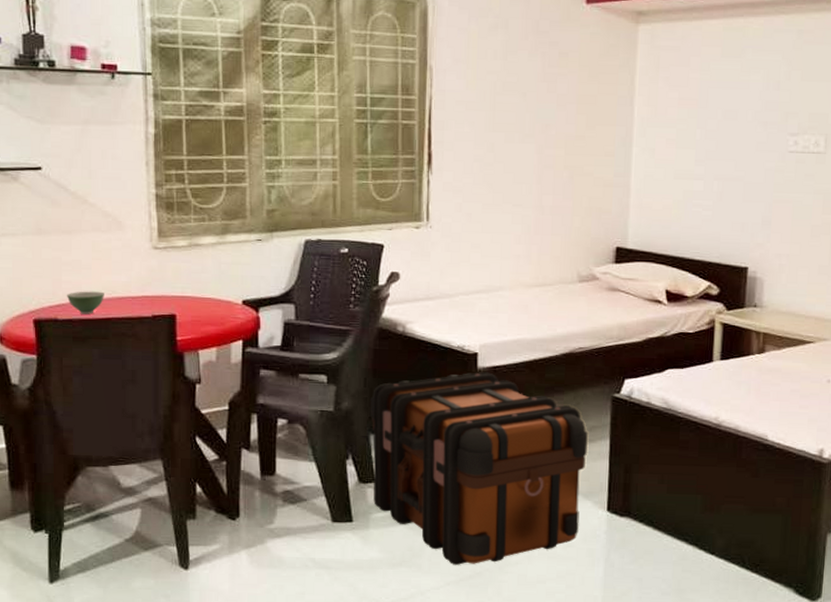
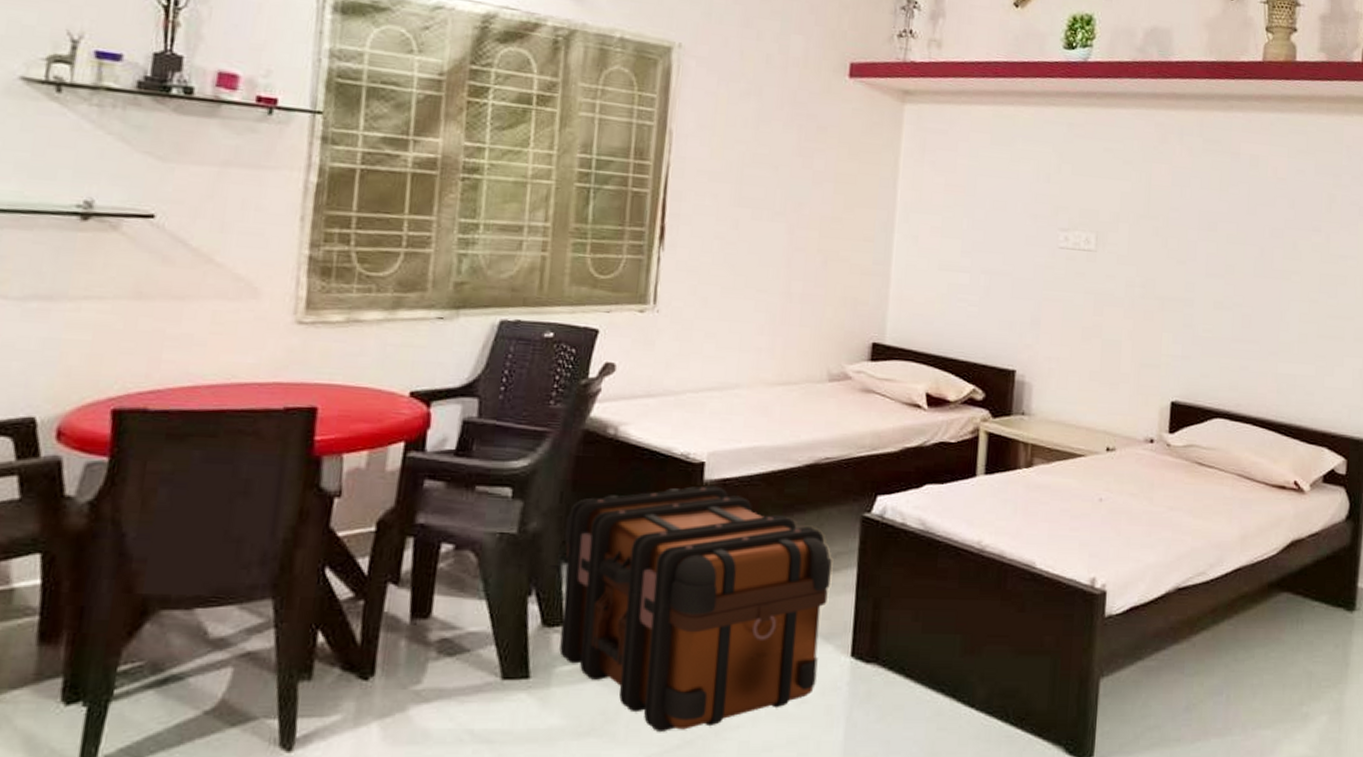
bowl: present [66,291,104,315] -> none [164,374,220,405]

